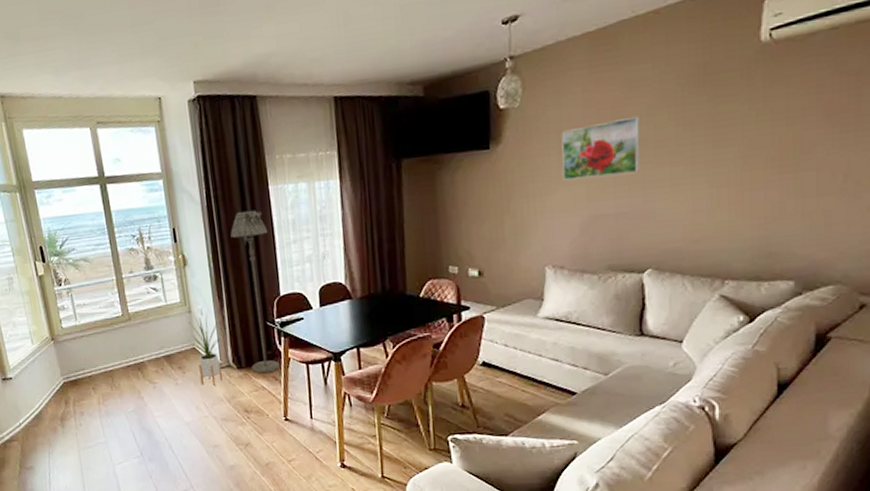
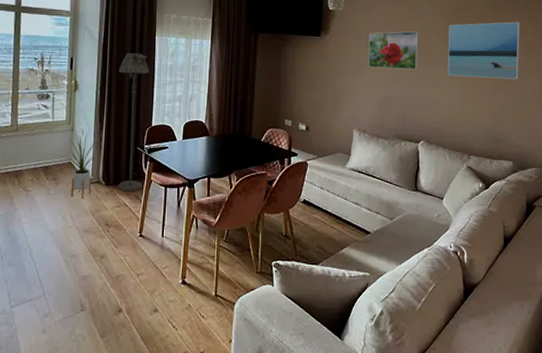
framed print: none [687,71,814,174] -> present [447,21,520,80]

